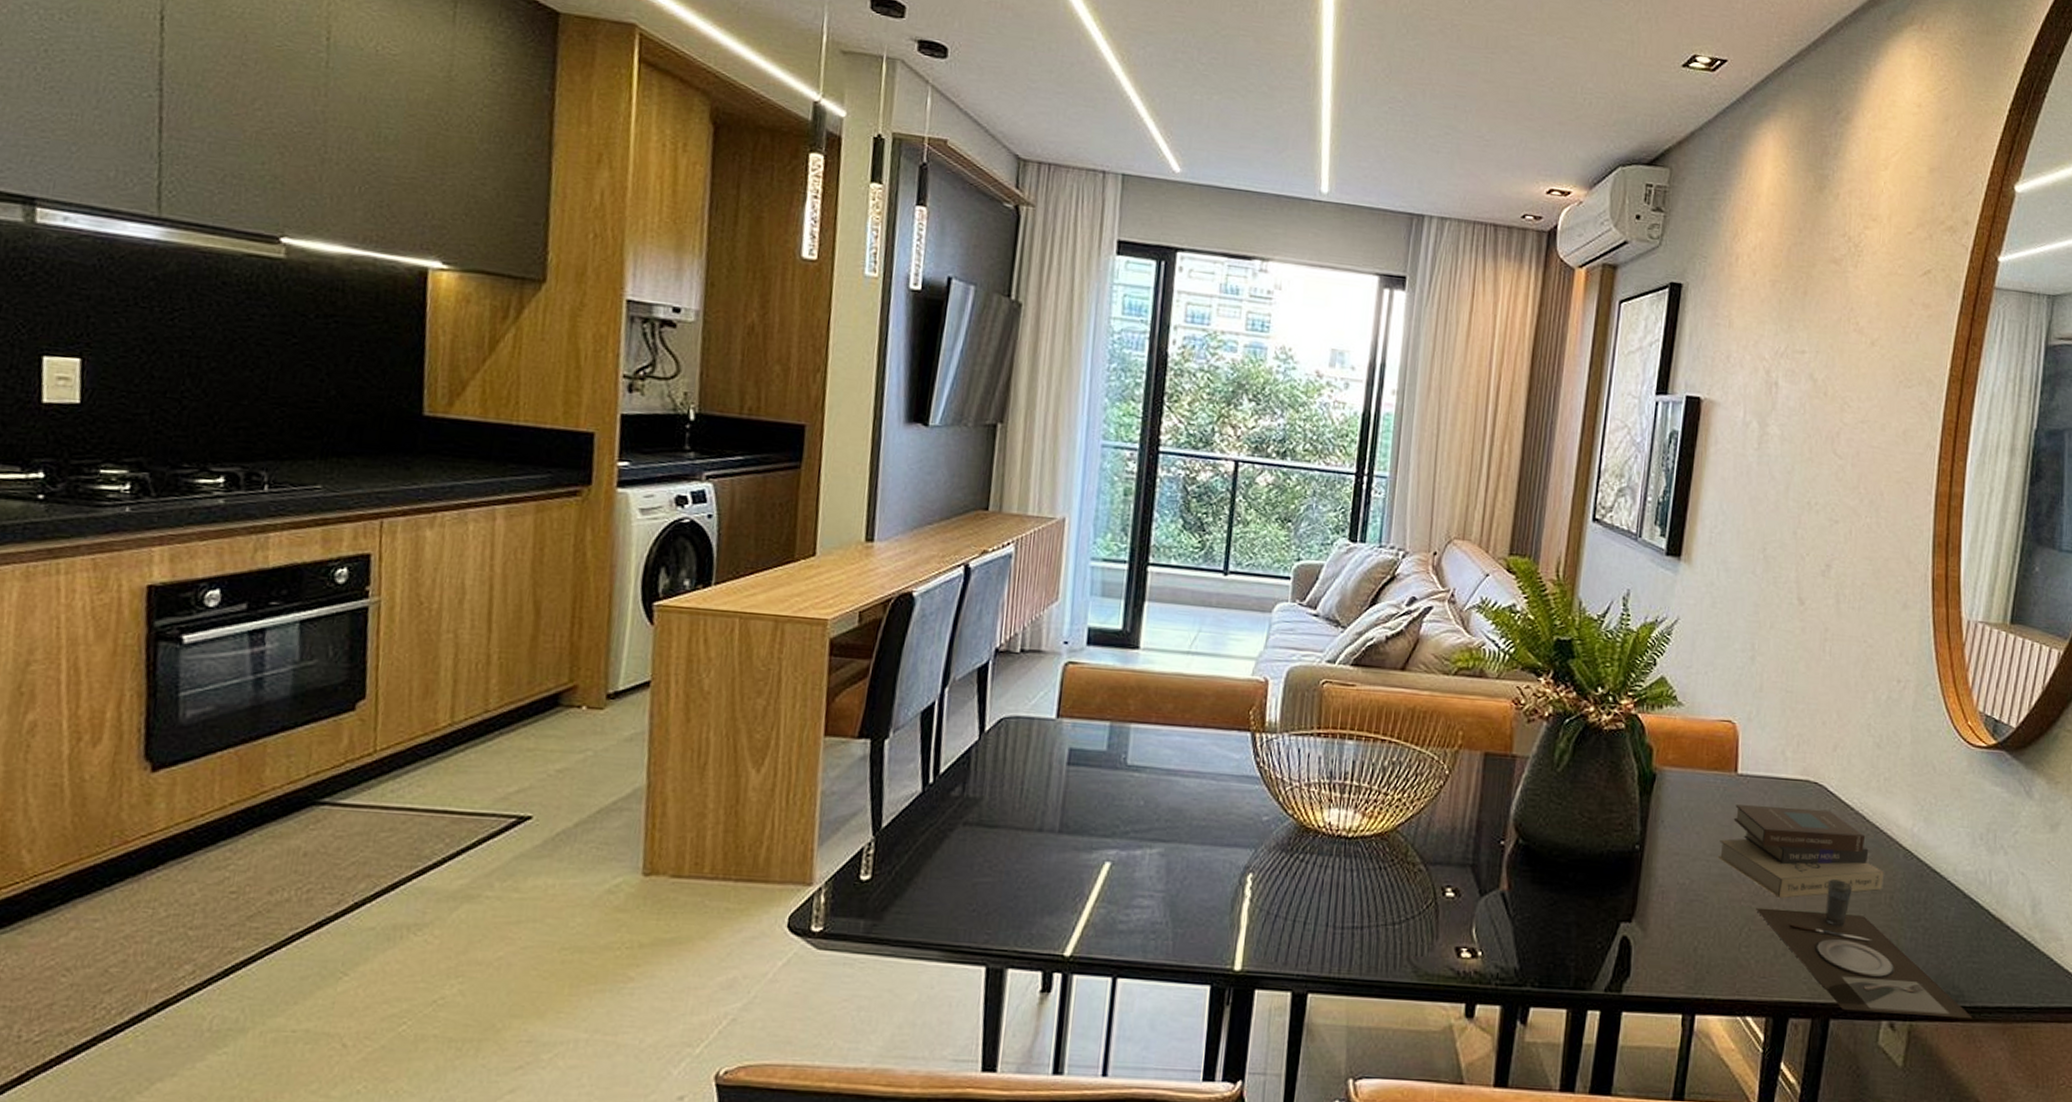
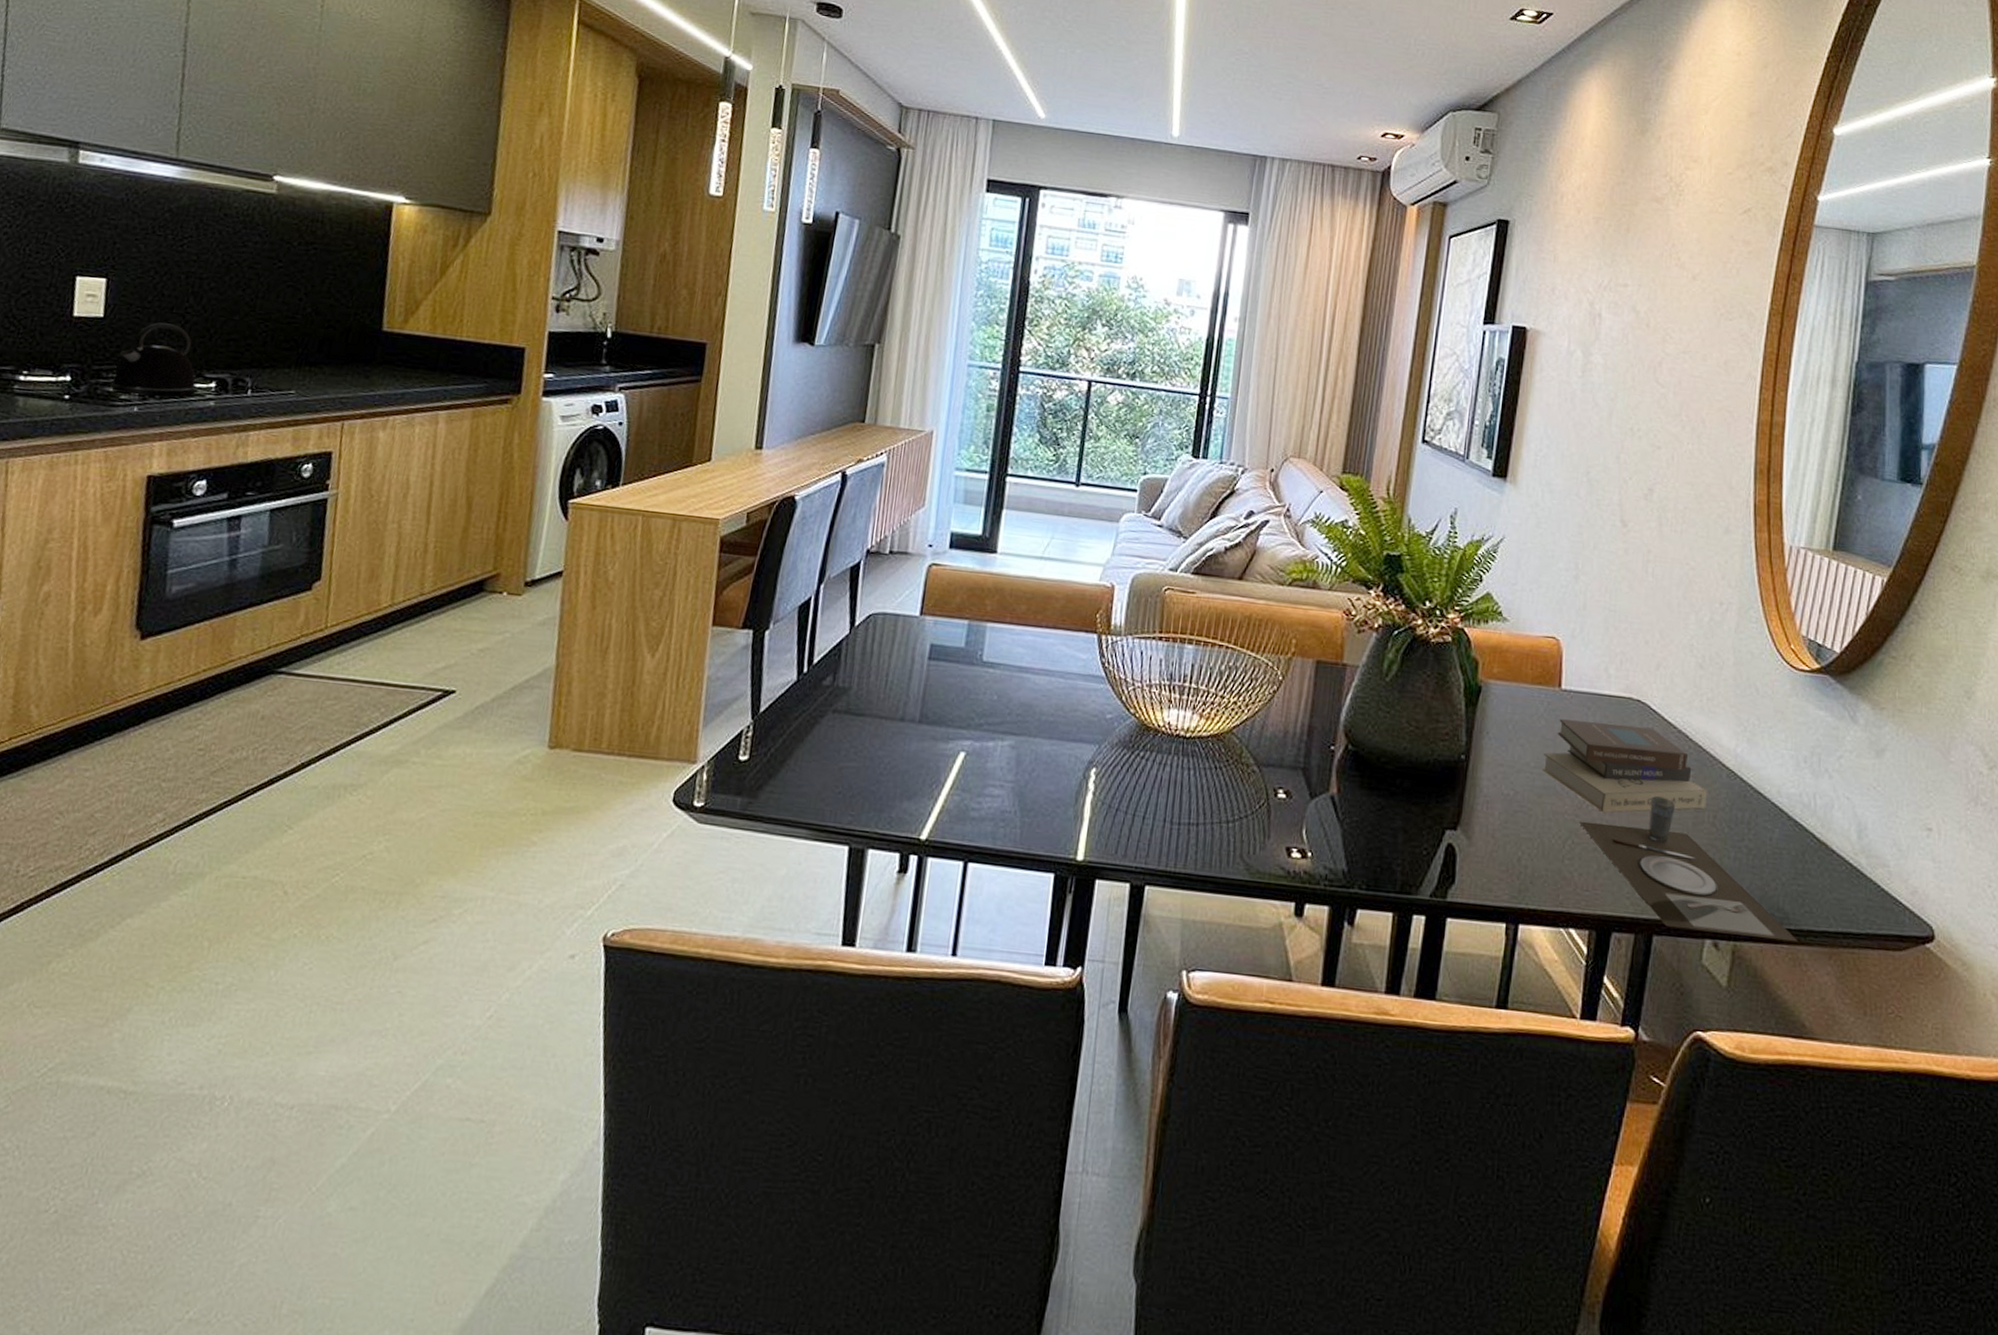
kettle: none [95,408,202,495] -> present [111,322,197,398]

